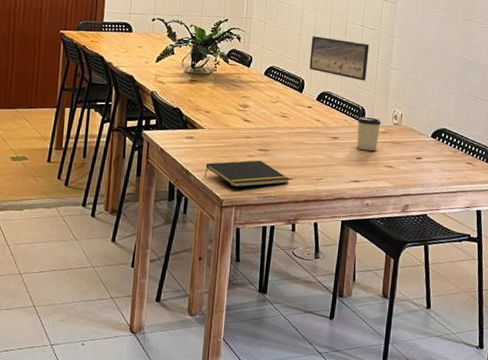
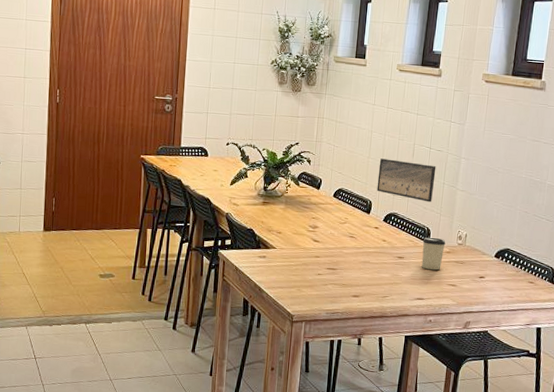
notepad: present [204,160,289,188] -> none [276,278,356,304]

